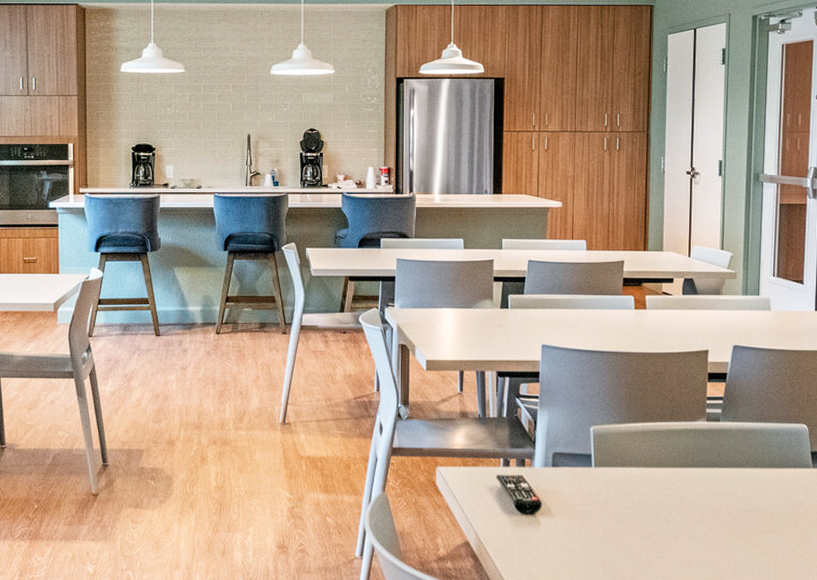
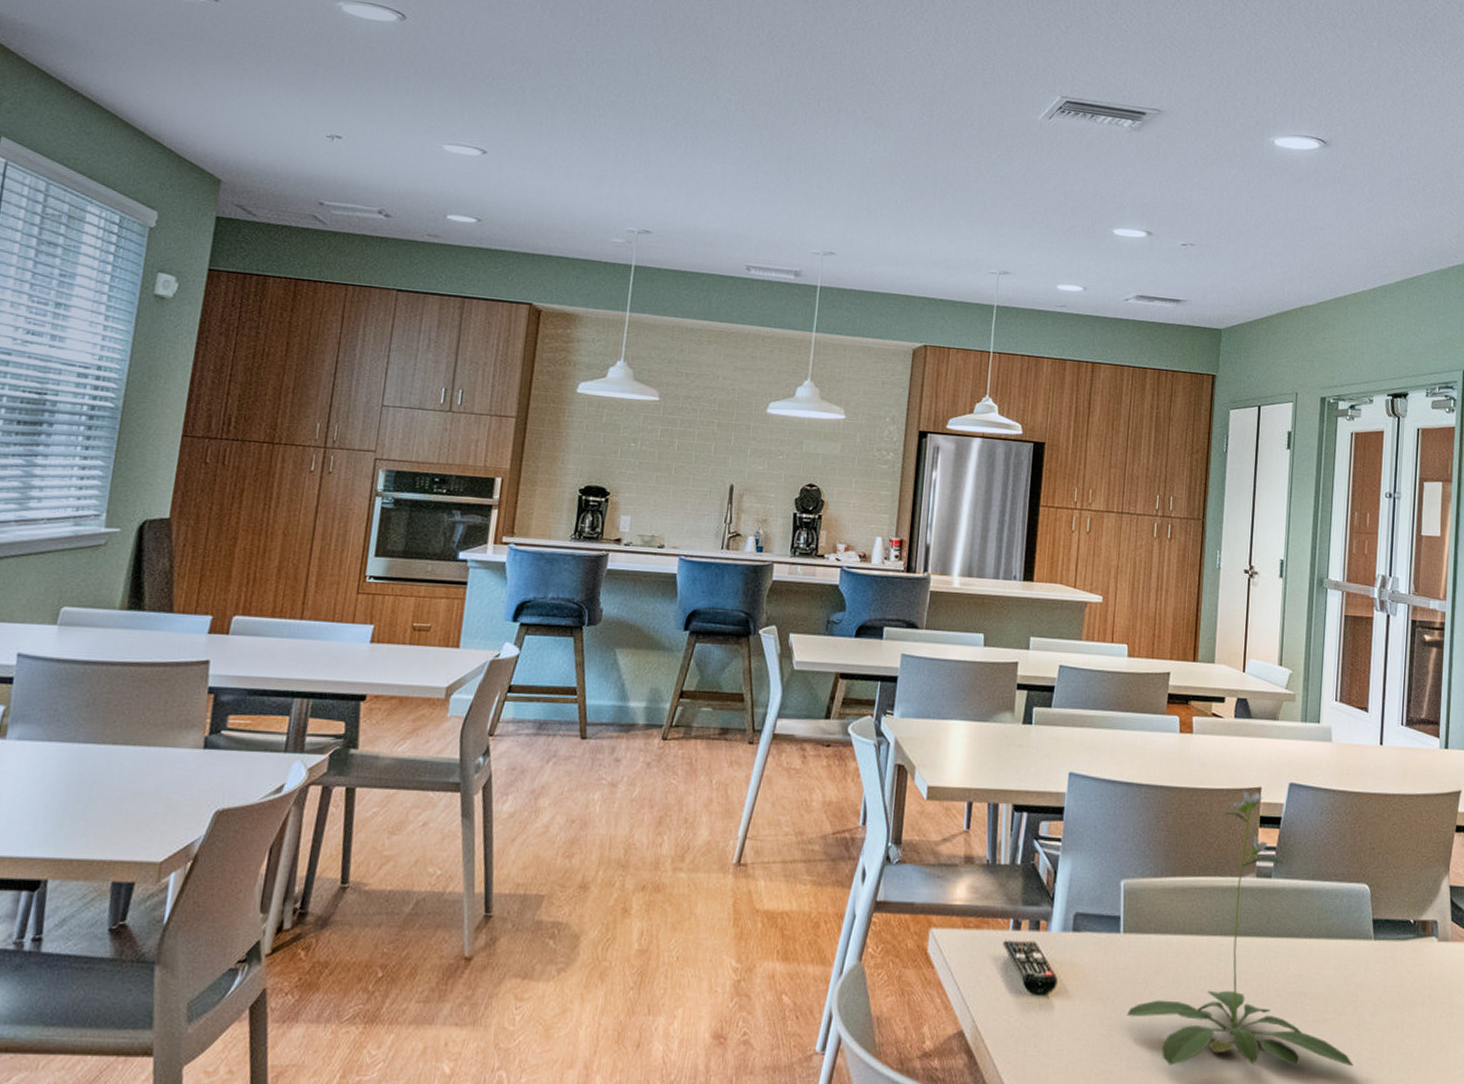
plant: none [600,353,796,566] -> present [1126,791,1353,1067]

